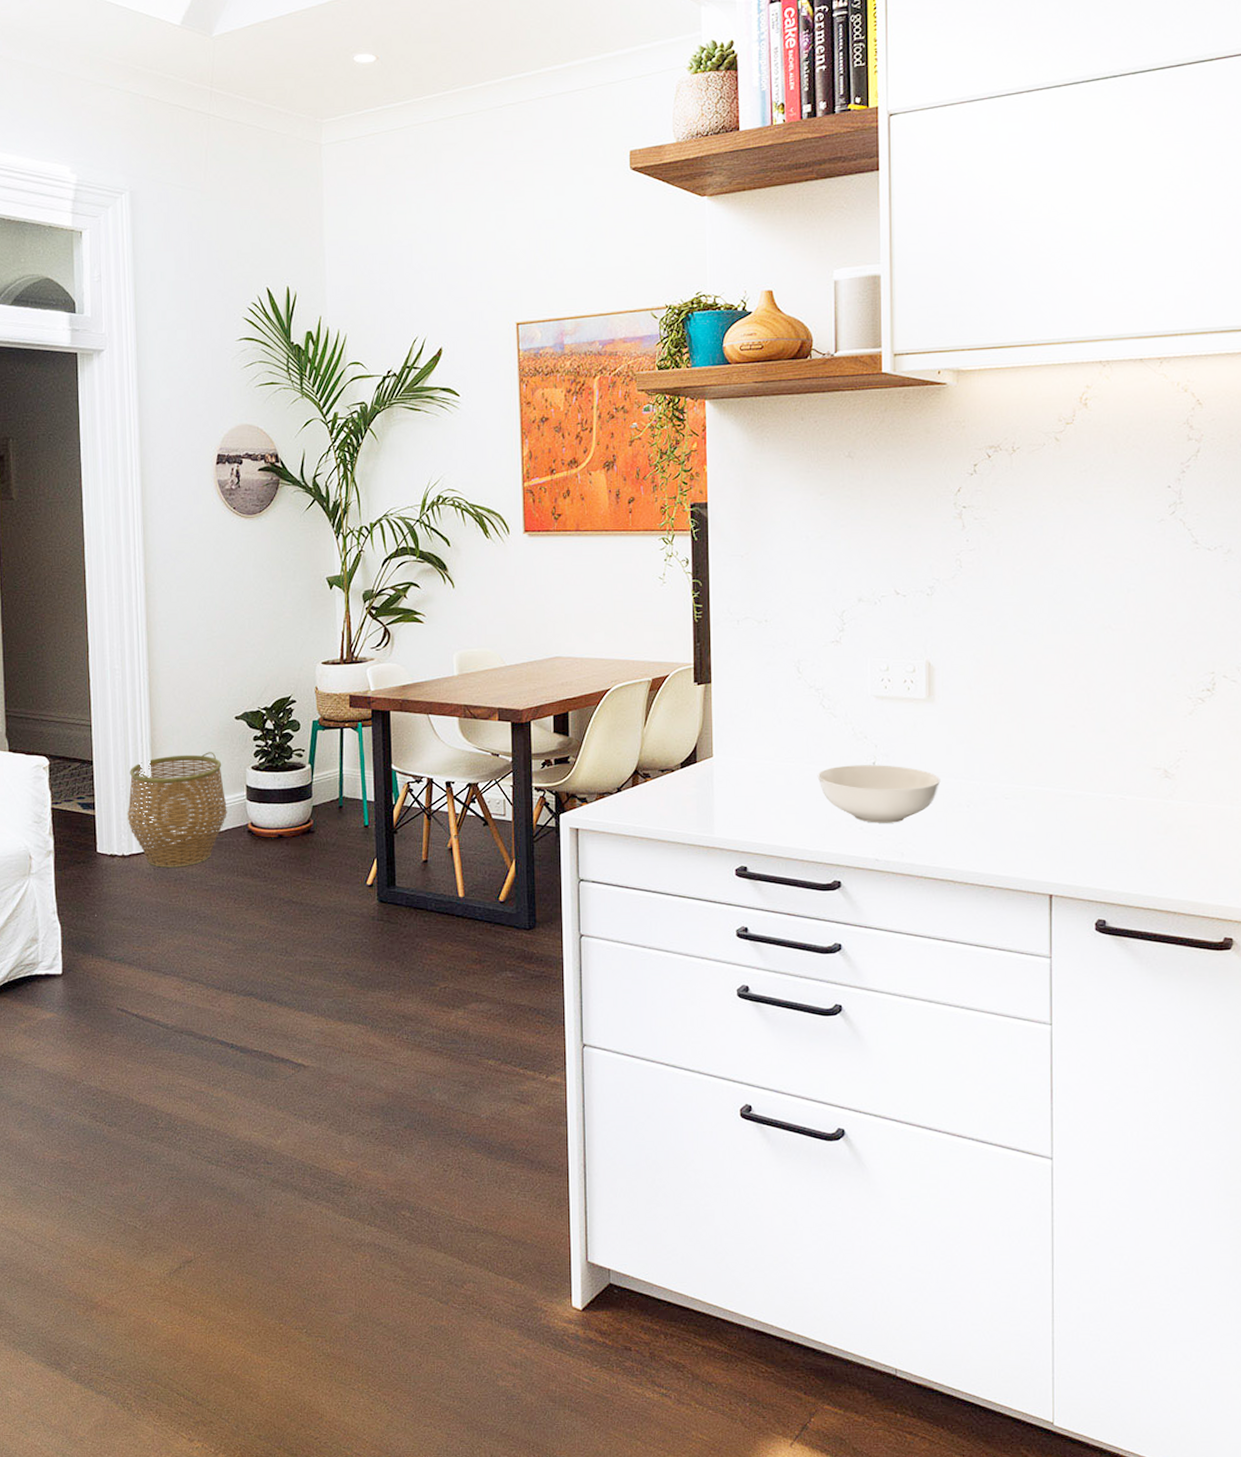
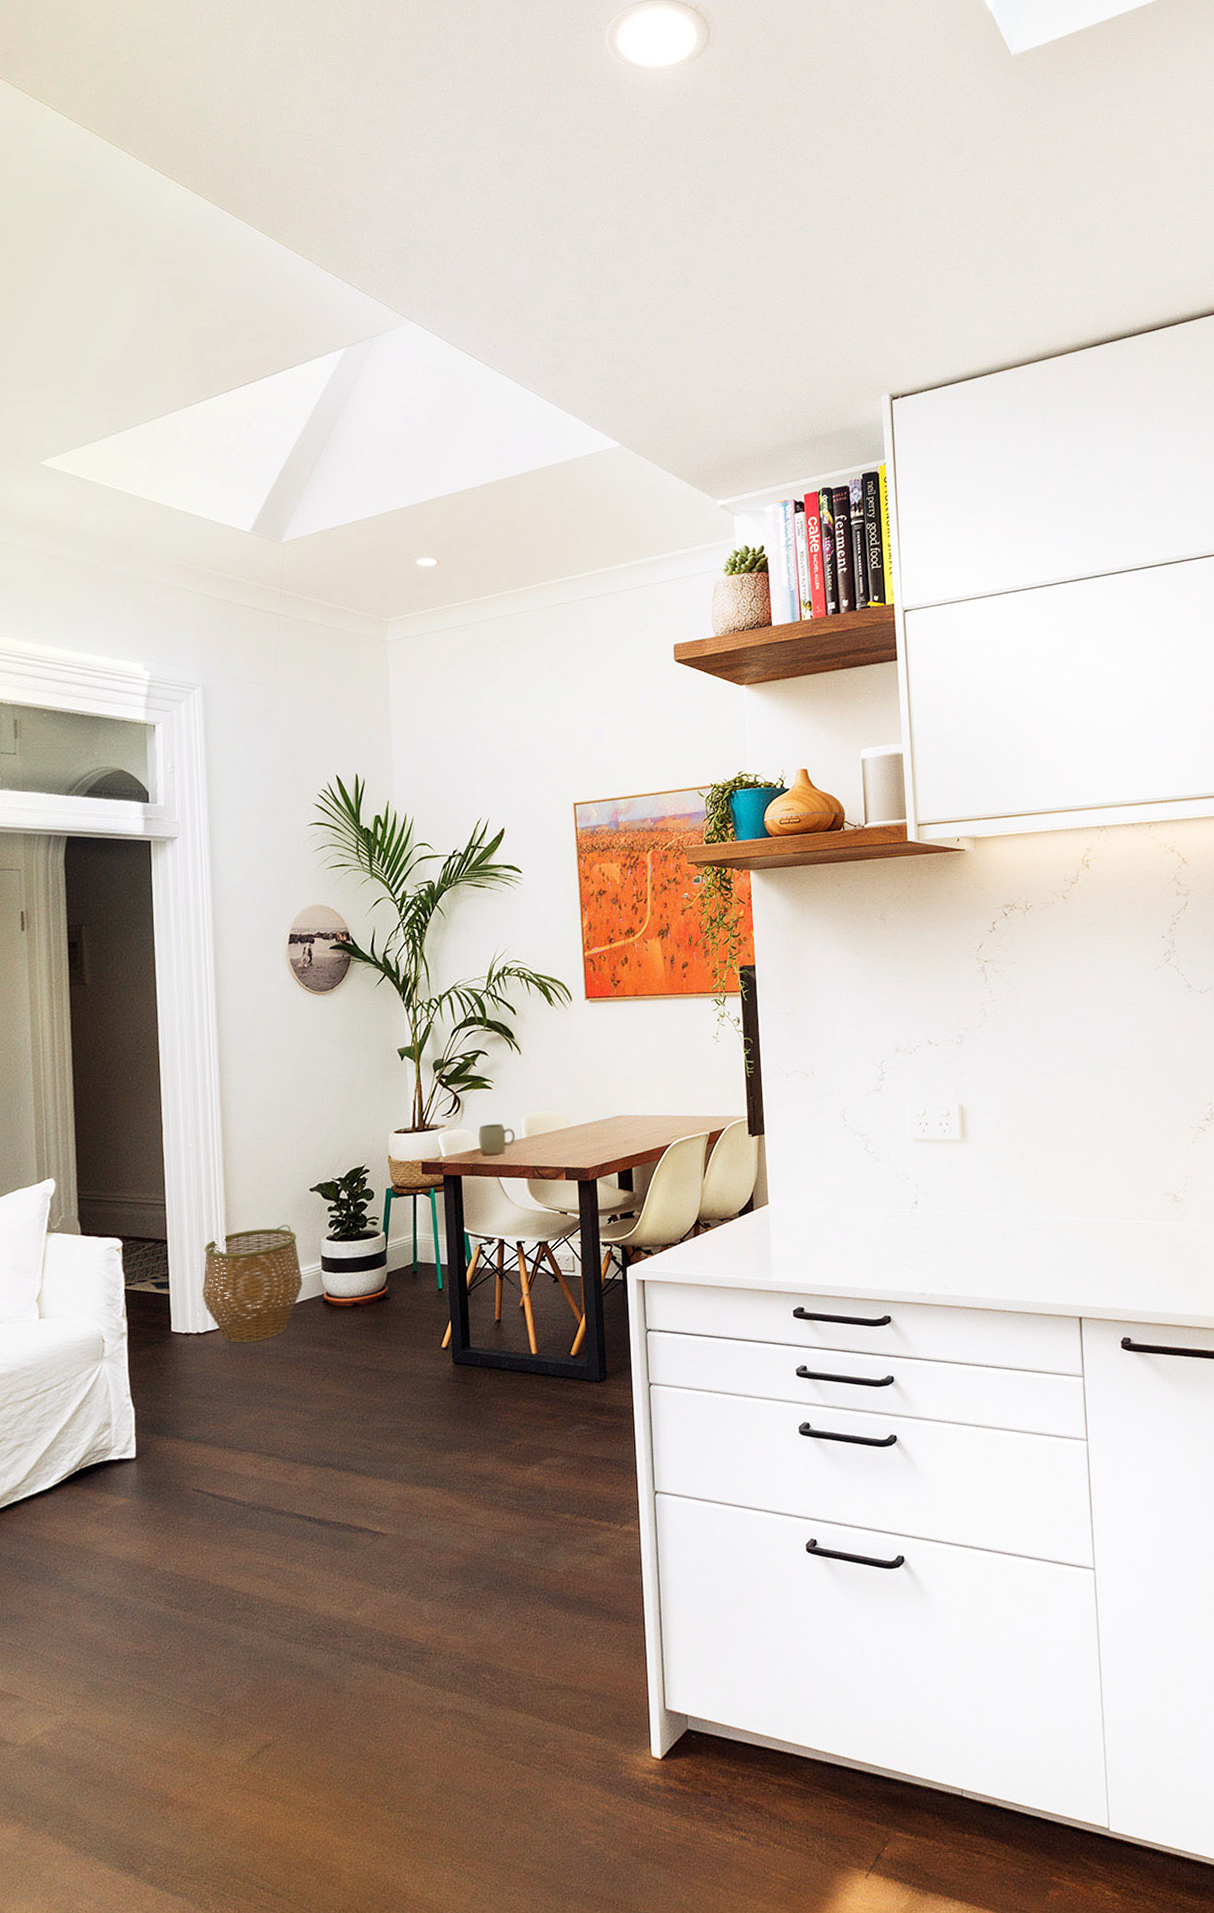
mug: none [408,658,446,691] -> present [478,1123,515,1156]
bowl: present [817,765,941,823] -> none [865,1203,977,1259]

